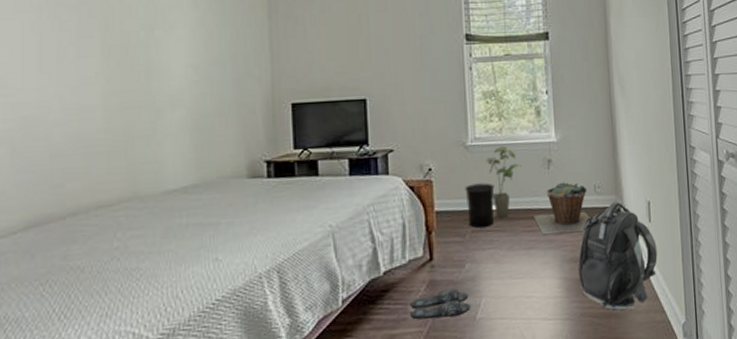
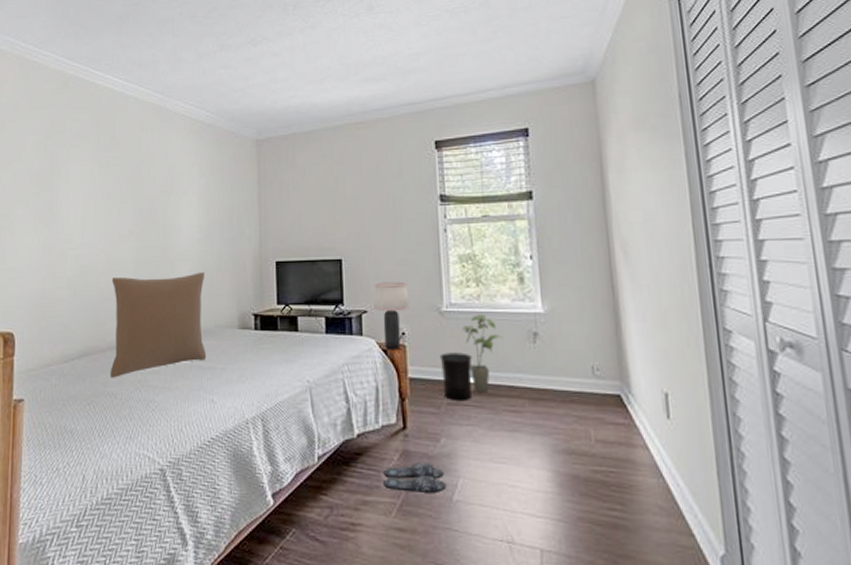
pillow: none [70,118,208,249] -> present [109,272,207,378]
table lamp: none [399,119,436,187] -> present [373,281,409,350]
laundry basket: present [532,182,590,235] -> none [516,360,588,420]
backpack: present [577,201,658,311] -> none [572,389,681,525]

